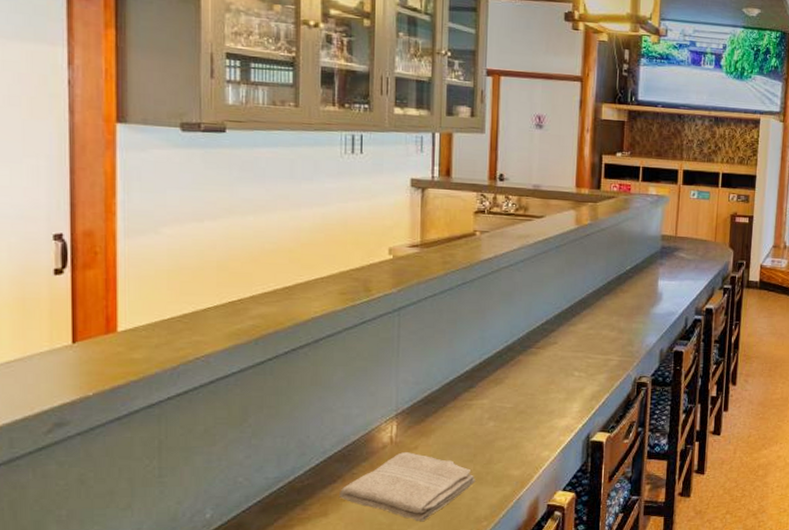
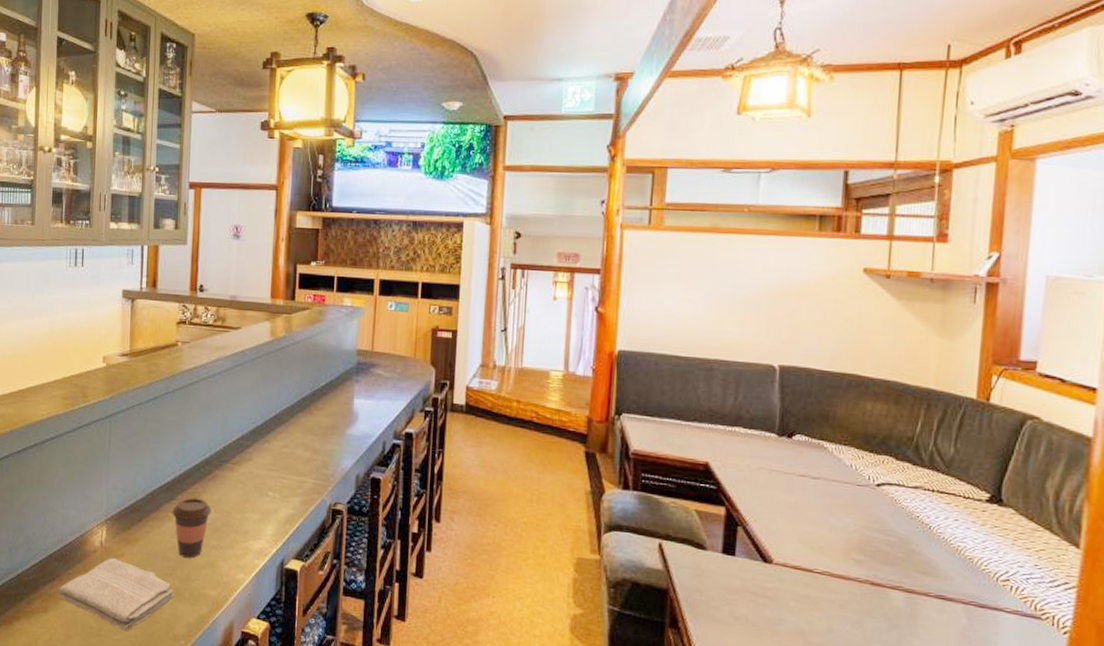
coffee cup: none [472,384,515,442] -> present [172,497,212,558]

